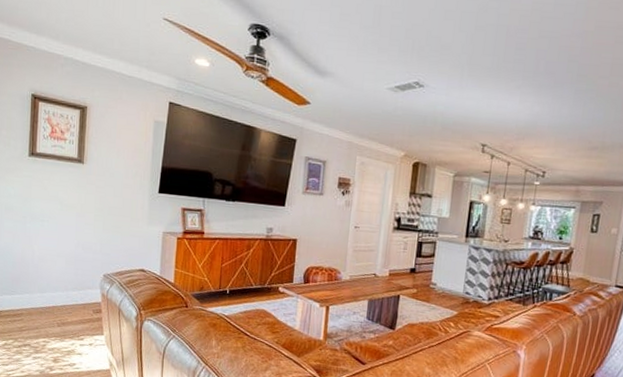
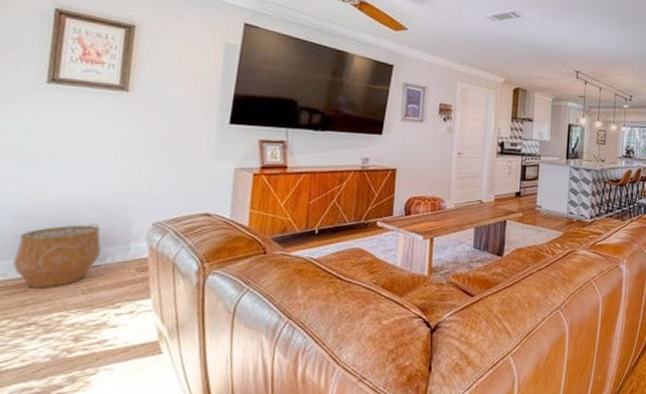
basket: none [13,271,69,320] -> present [13,223,101,288]

